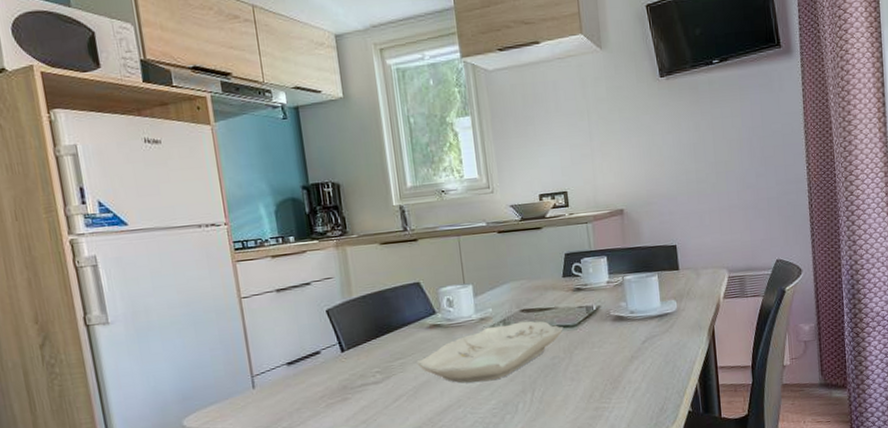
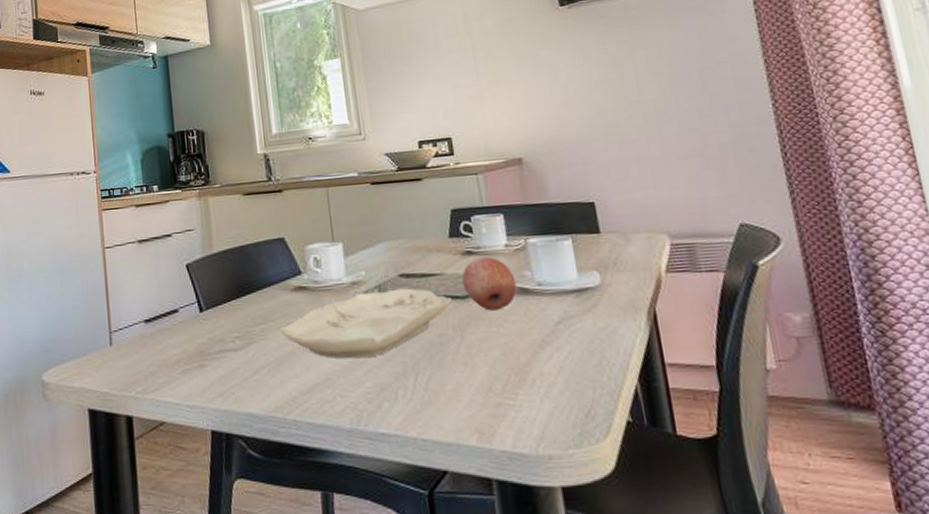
fruit: none [572,292,615,336] -> present [461,257,517,311]

